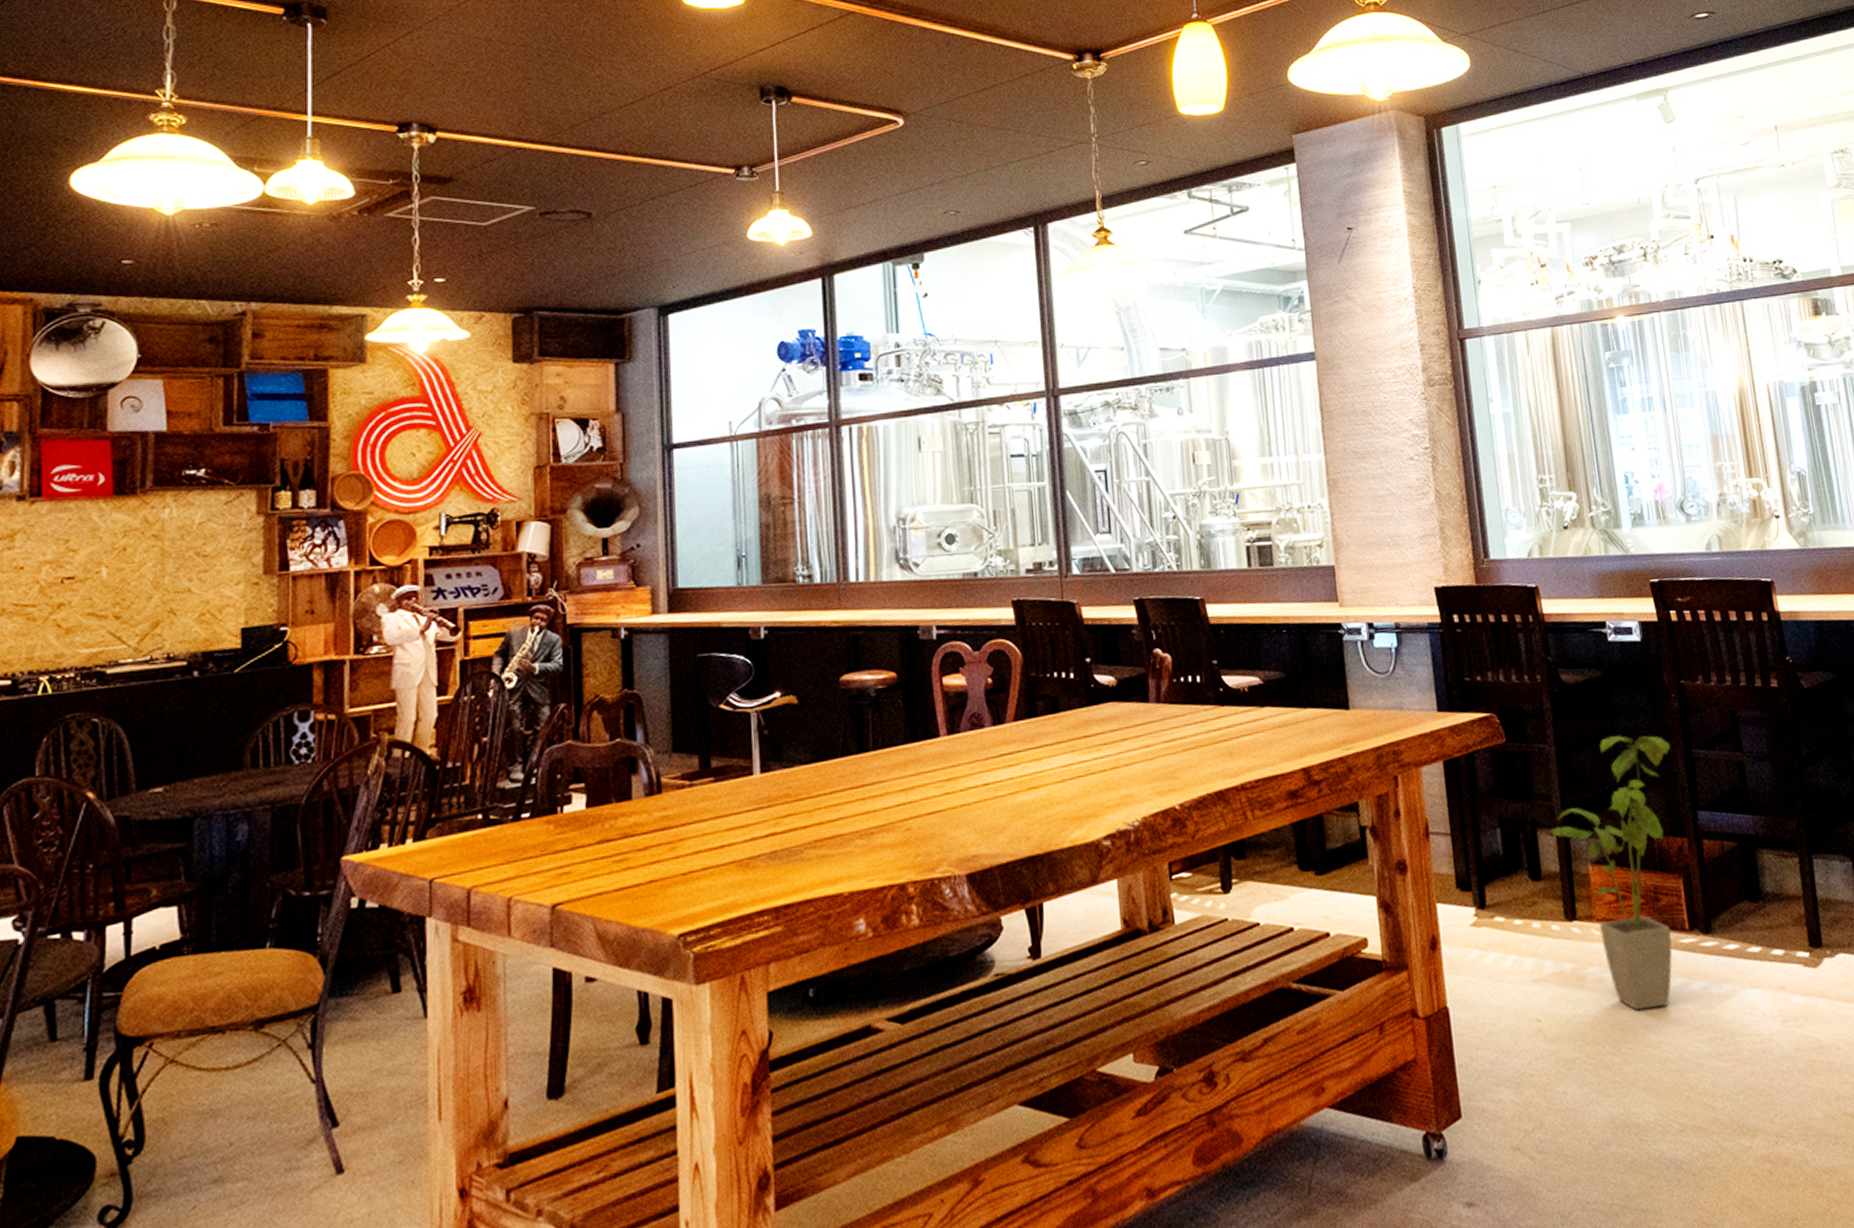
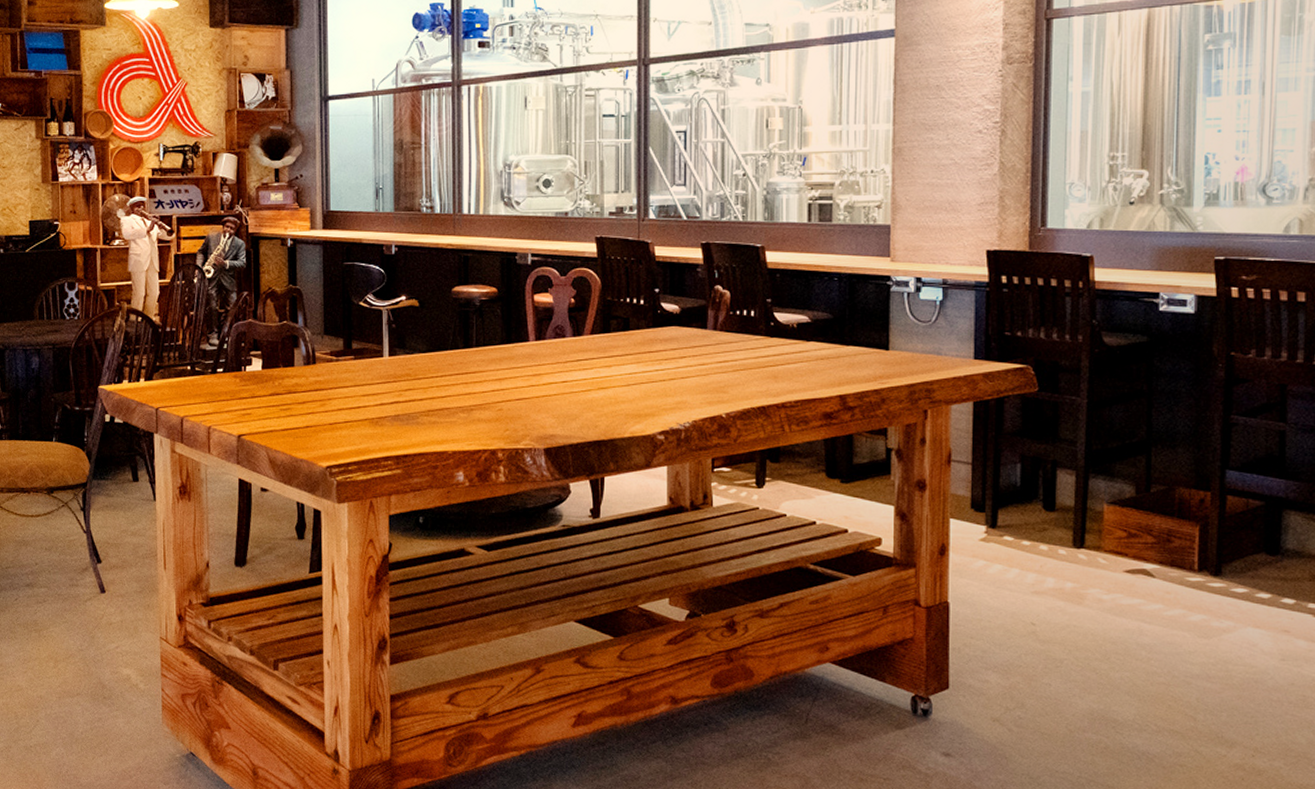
house plant: present [1551,736,1673,1011] -> none [1071,396,1209,631]

